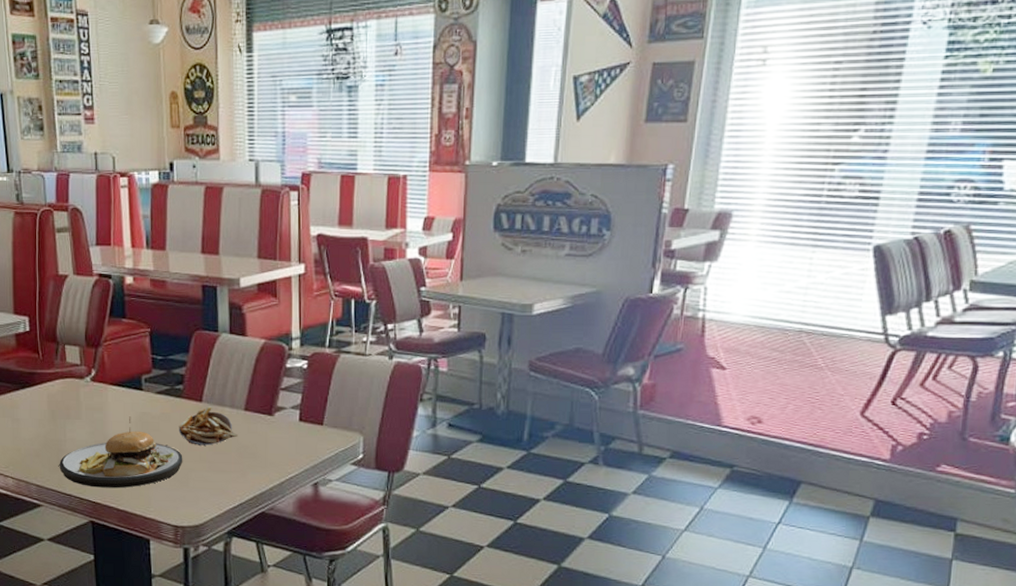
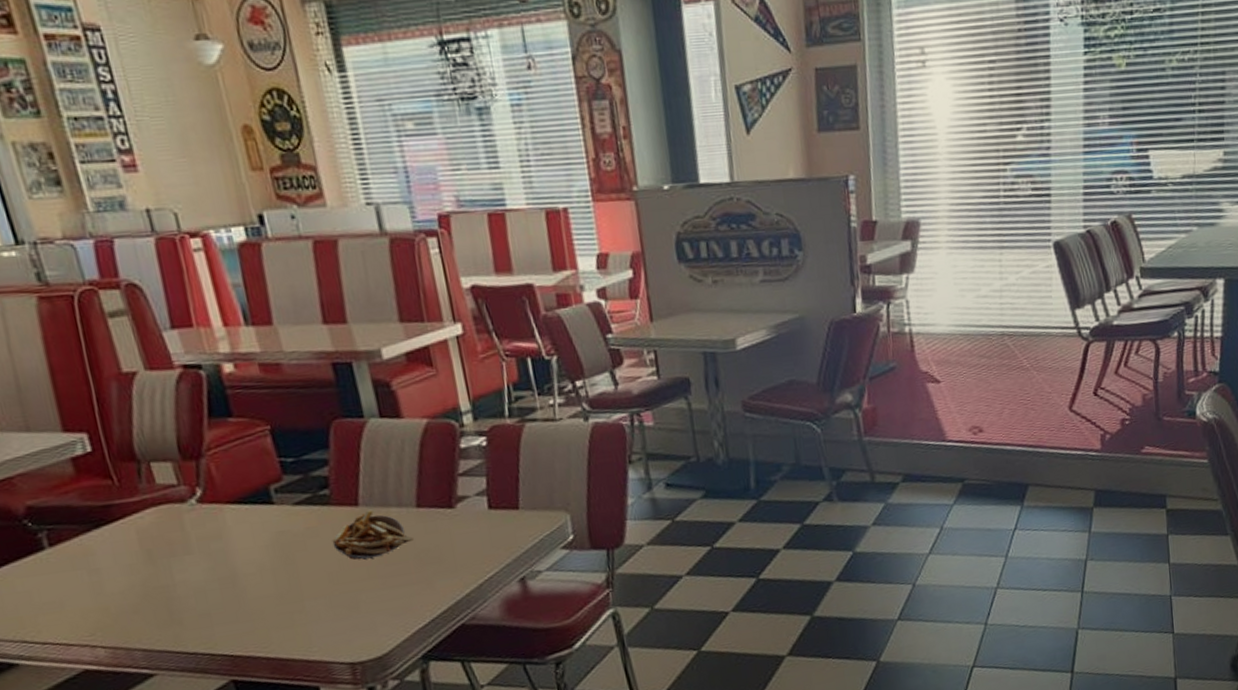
plate: present [59,416,183,488] -> none [171,539,347,638]

